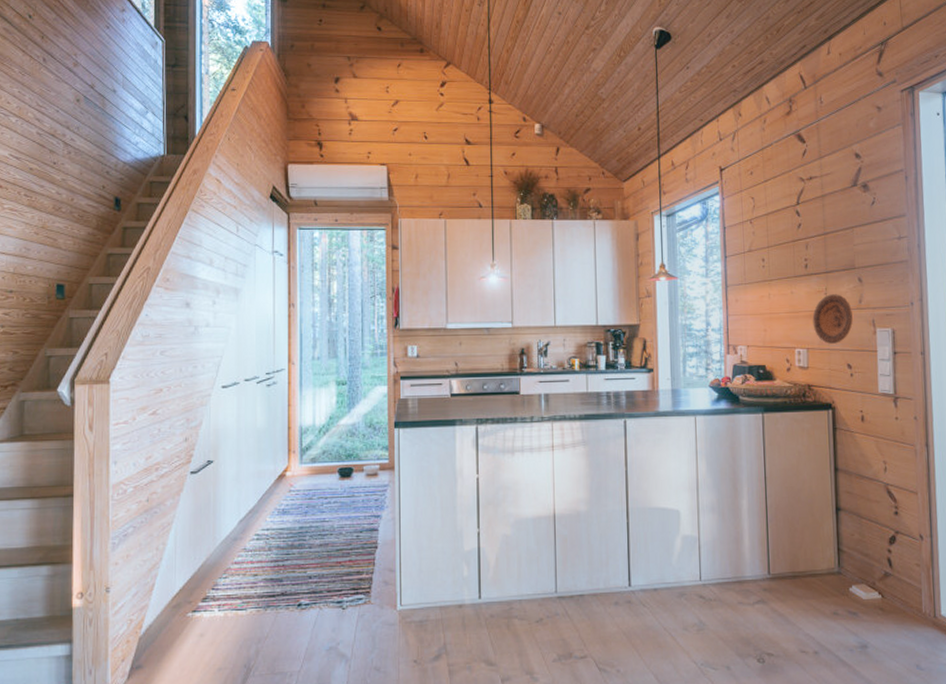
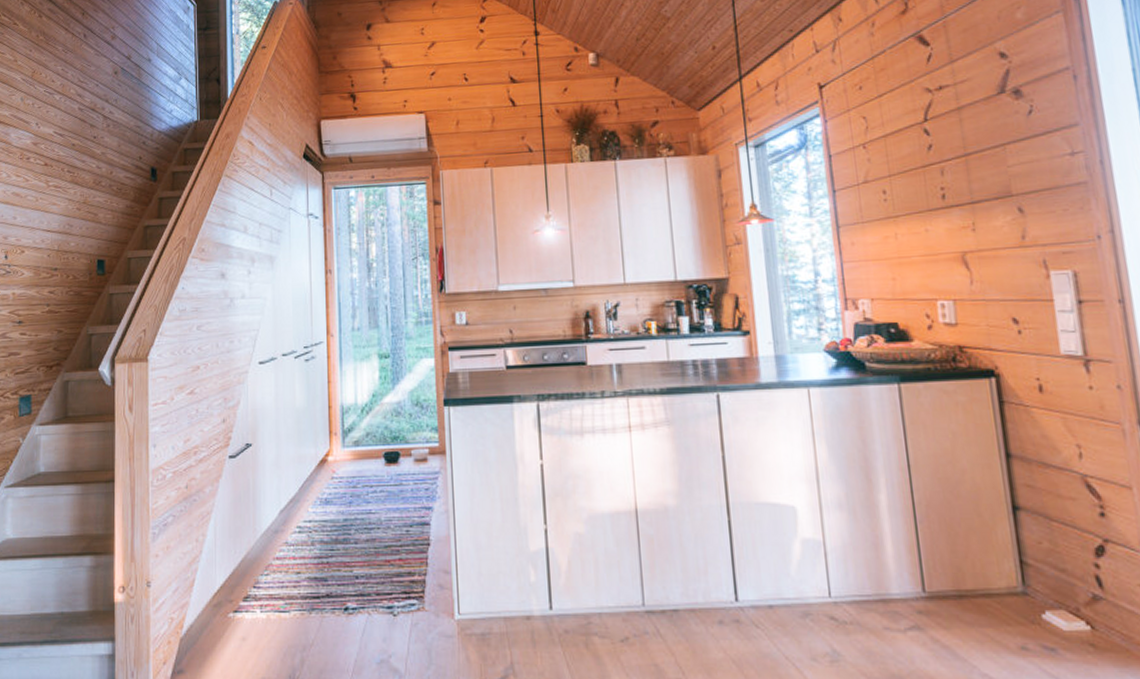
decorative plate: present [812,294,854,344] -> none [957,229,1017,293]

